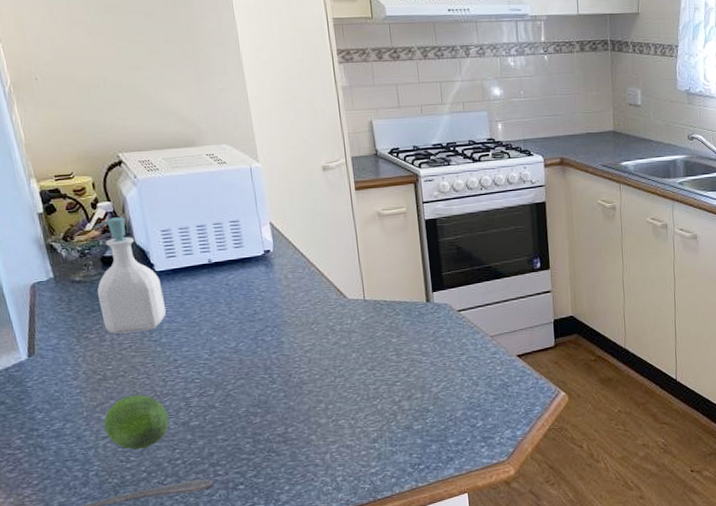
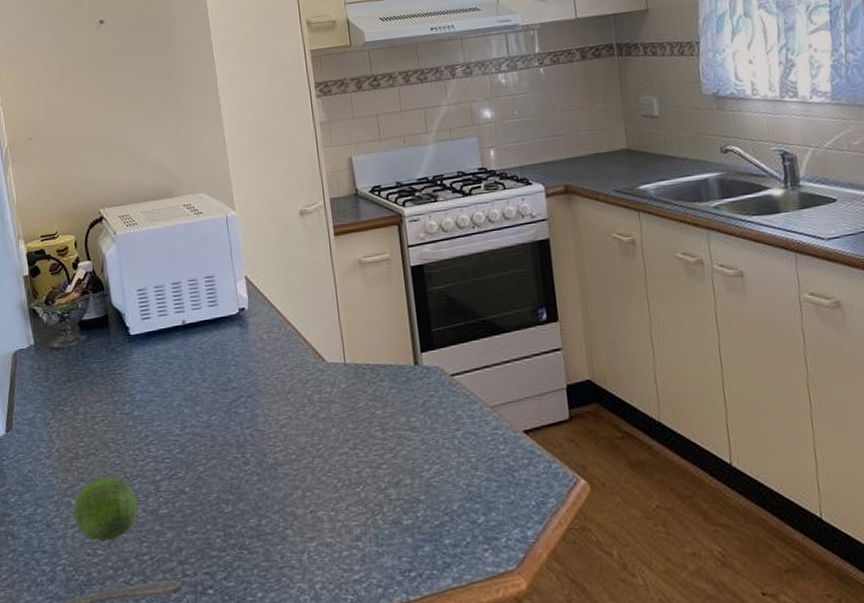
soap bottle: present [94,217,167,334] -> none [73,277,140,406]

